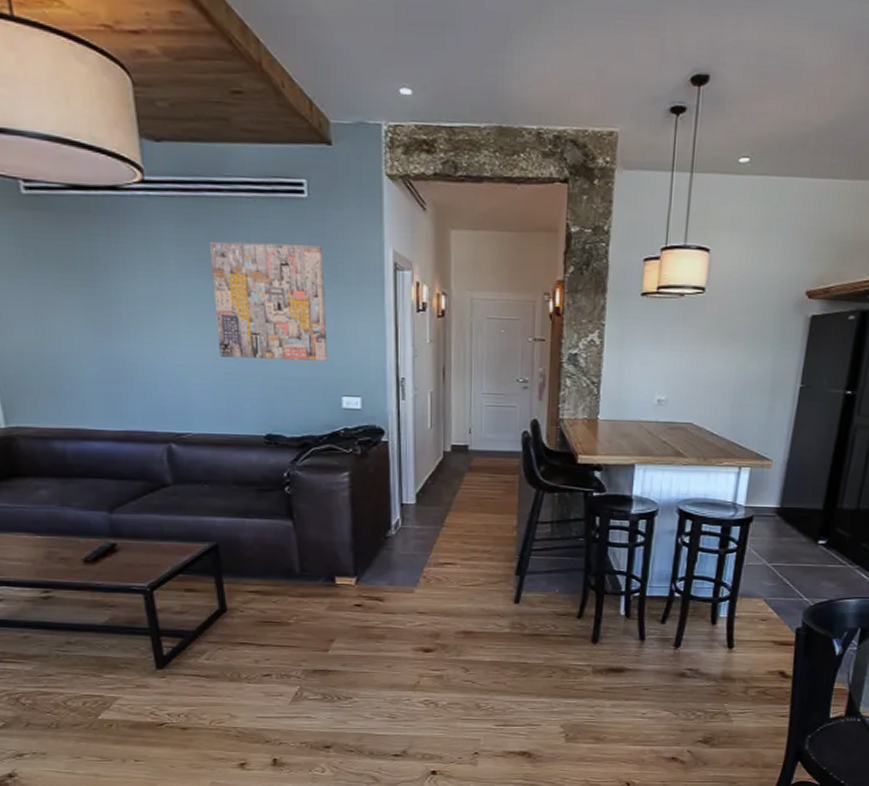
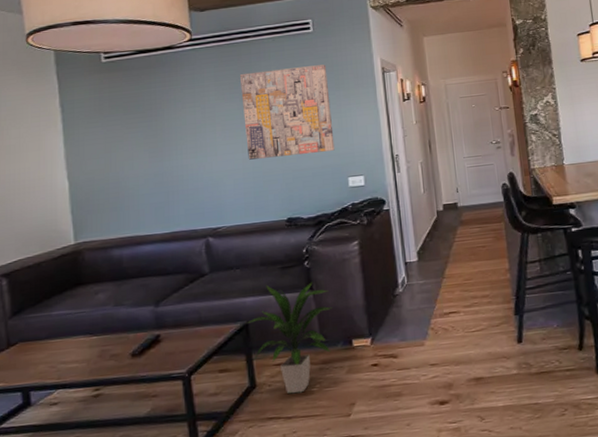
indoor plant: none [217,506,315,623] -> present [247,282,332,394]

